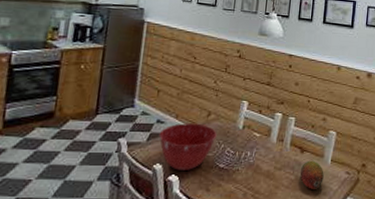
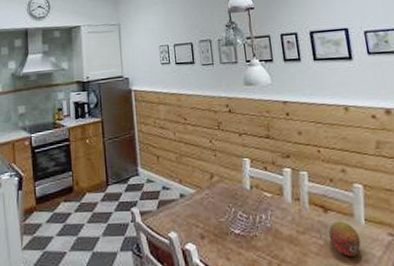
mixing bowl: present [159,123,217,170] -> none [167,187,225,238]

